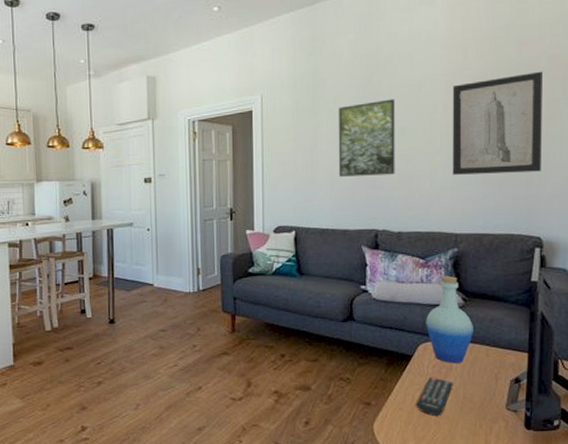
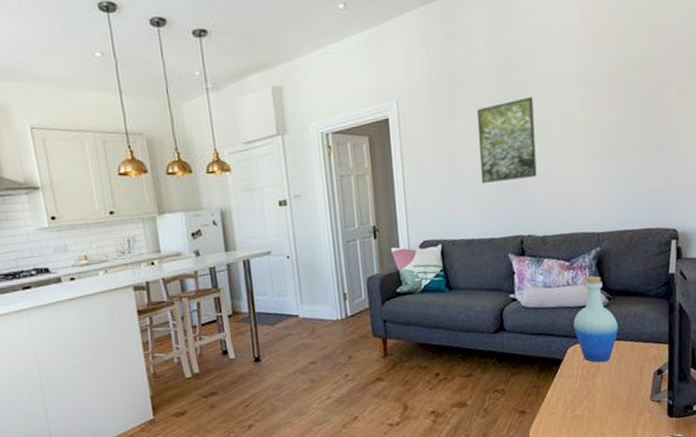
remote control: present [416,377,453,417] -> none [568,378,602,416]
wall art: present [452,71,542,175] -> none [588,59,675,173]

